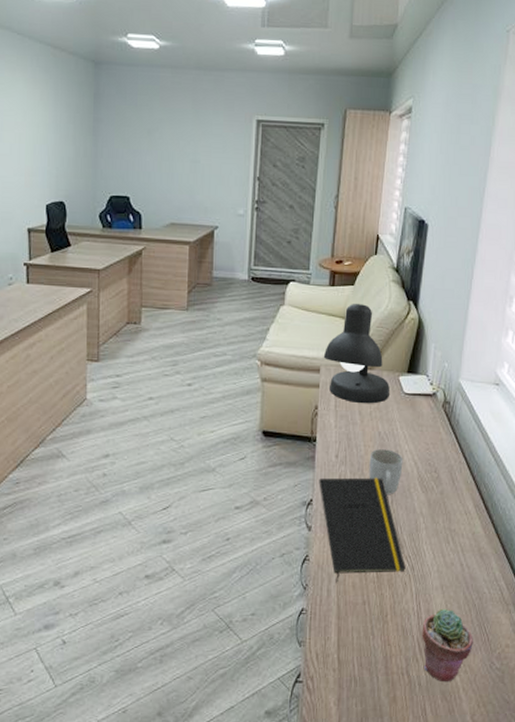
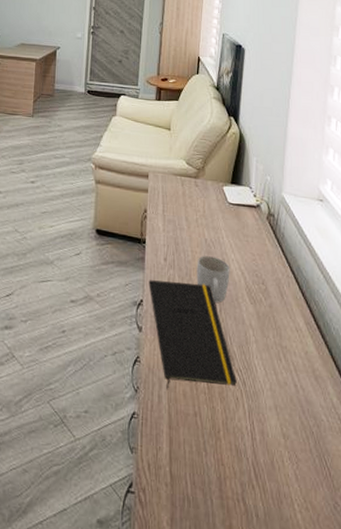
desk lamp: present [323,303,390,404] -> none [151,116,214,211]
potted succulent: present [422,608,473,683] -> none [257,431,314,519]

